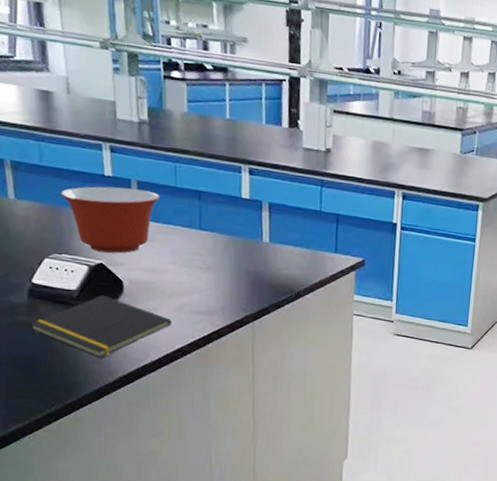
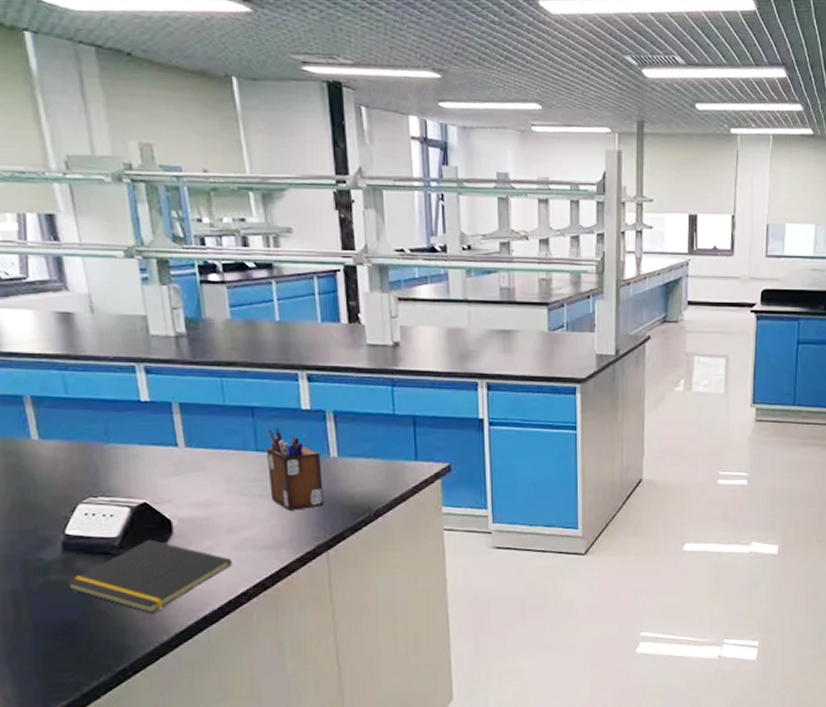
mixing bowl: present [60,186,160,253] -> none [91,413,207,489]
desk organizer: none [208,211,255,285] -> present [267,427,324,511]

